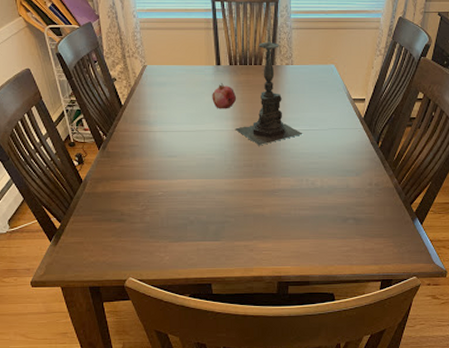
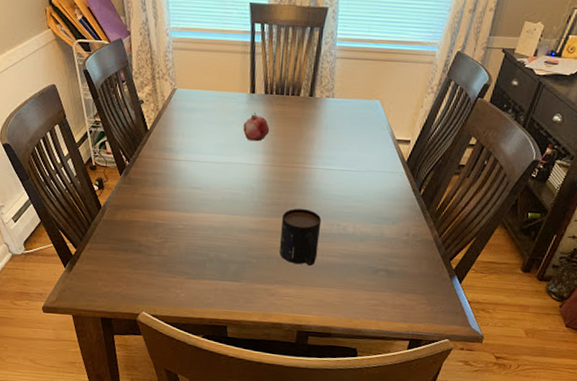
candle holder: present [235,27,303,146] -> none [265,54,339,184]
mug: none [255,168,292,220] -> present [280,208,322,266]

